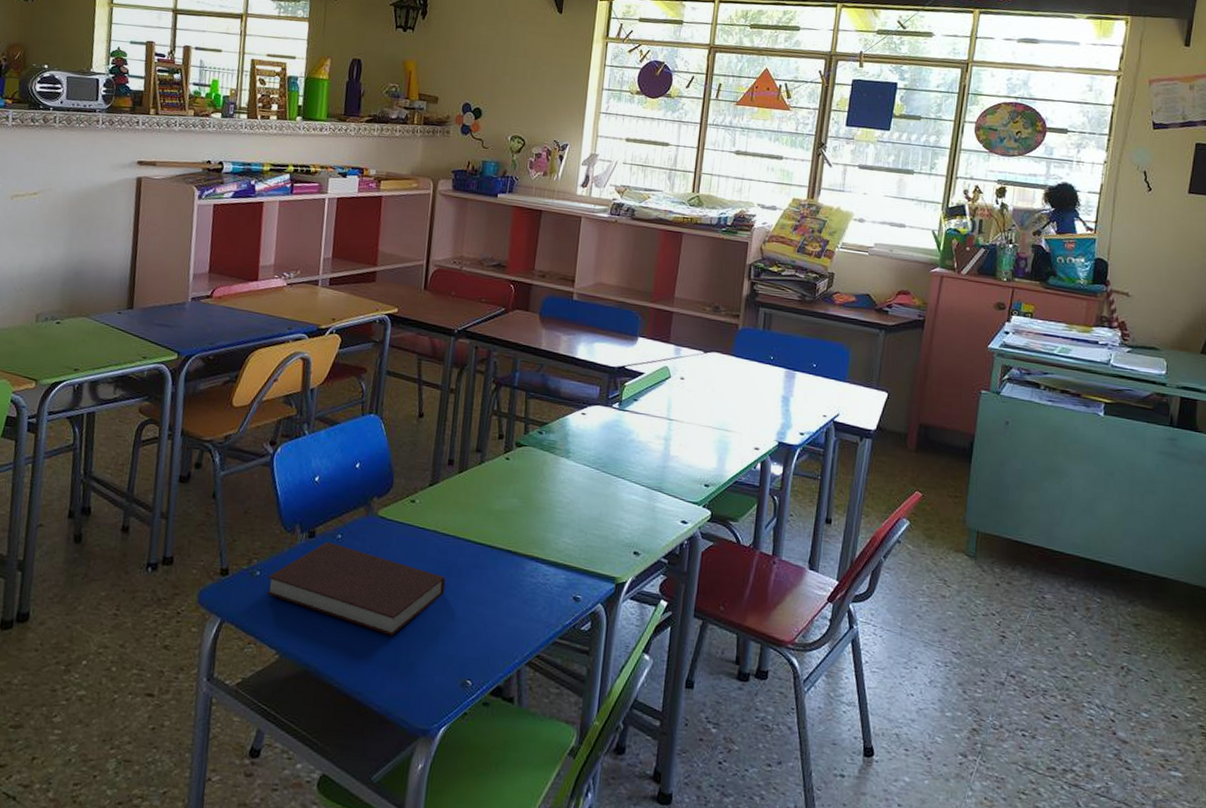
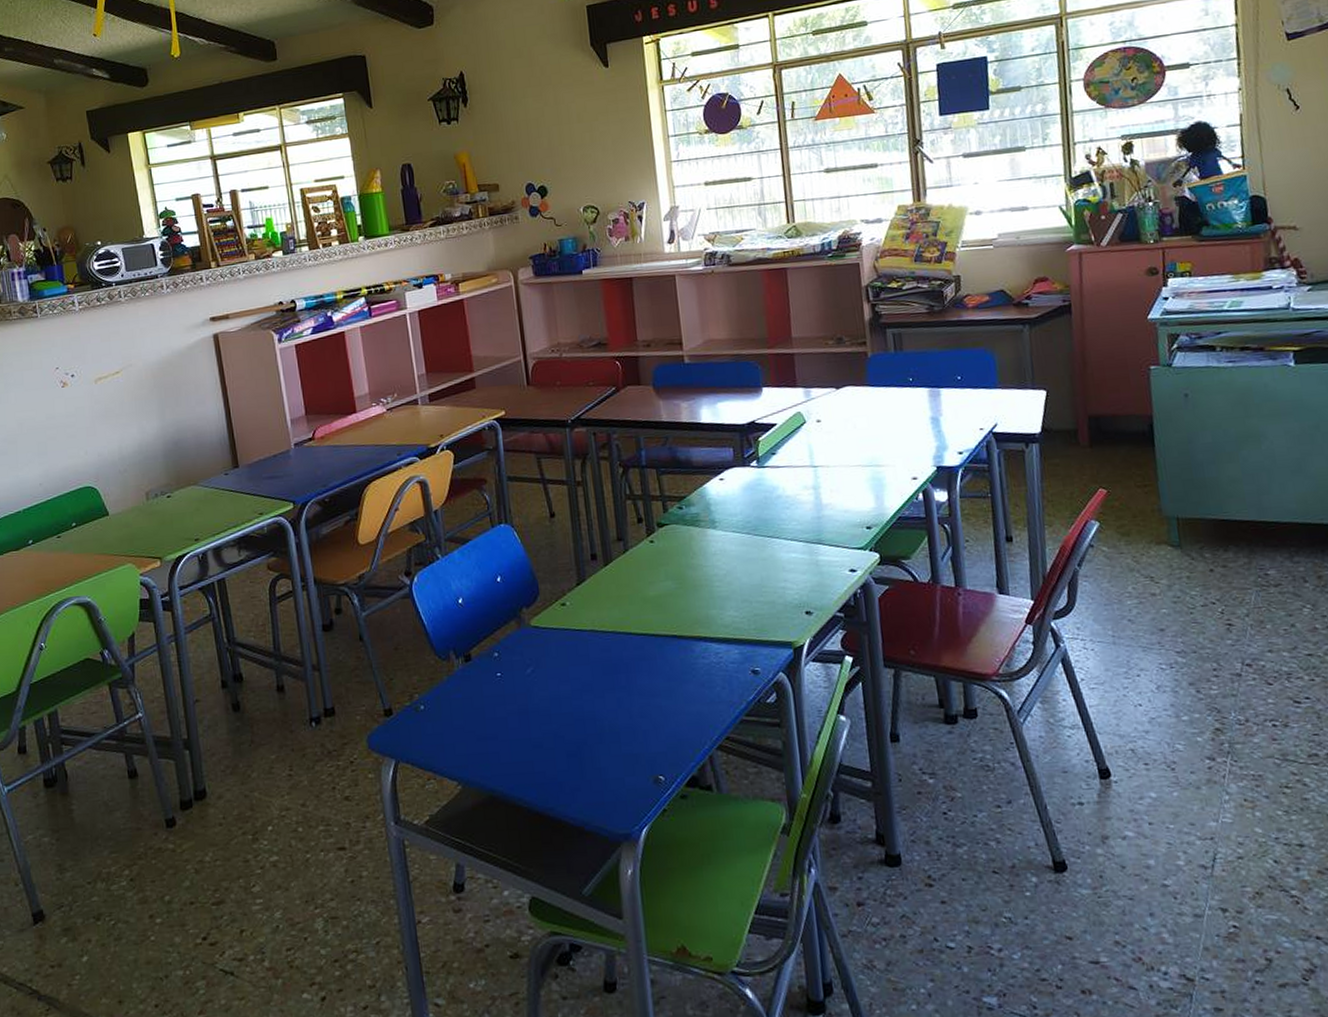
notebook: present [266,541,446,636] -> none [433,662,616,745]

